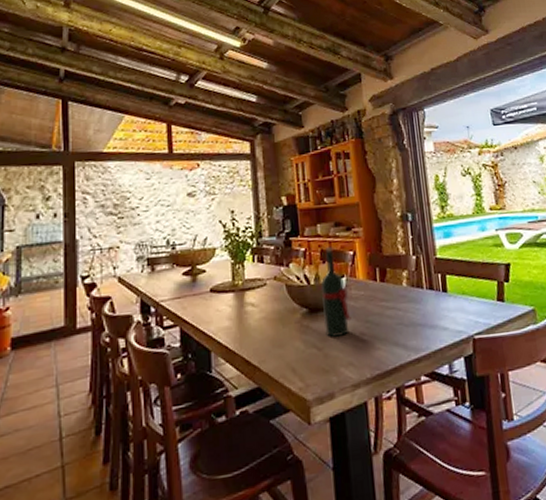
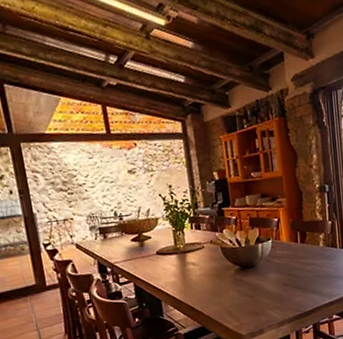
wine bottle: present [320,246,352,337] -> none [250,214,277,288]

